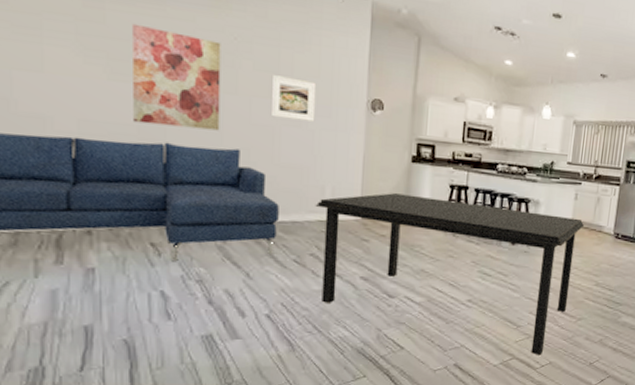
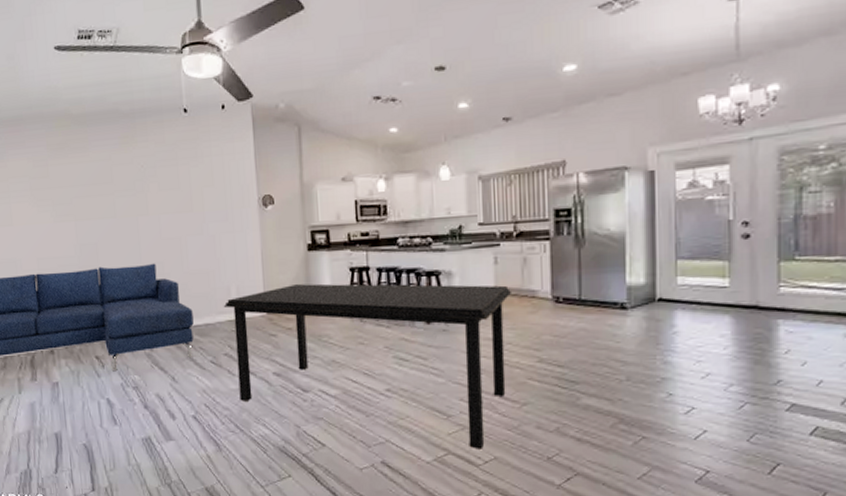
wall art: present [133,23,221,131] -> none [67,172,138,254]
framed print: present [272,75,317,122] -> none [175,190,214,230]

